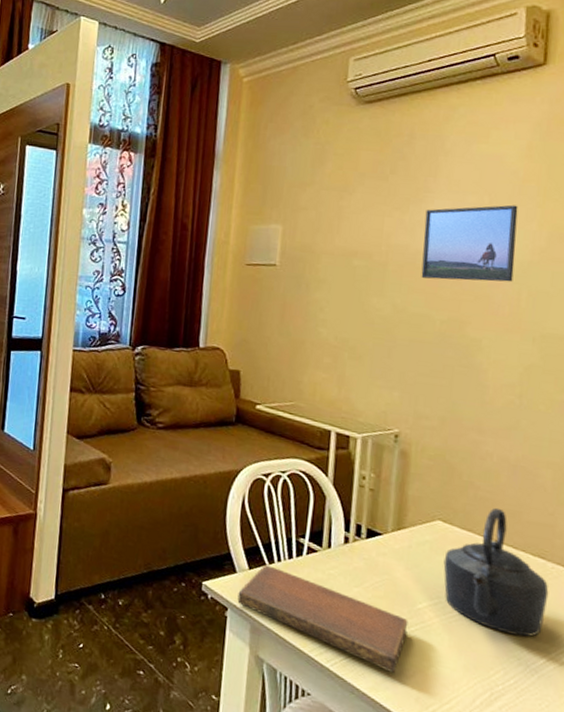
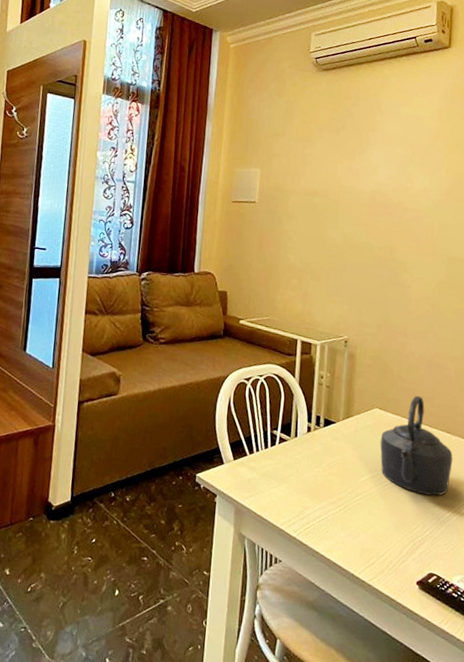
notebook: present [237,565,408,673] -> none [224,455,355,536]
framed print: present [421,205,518,282] -> none [364,156,432,217]

